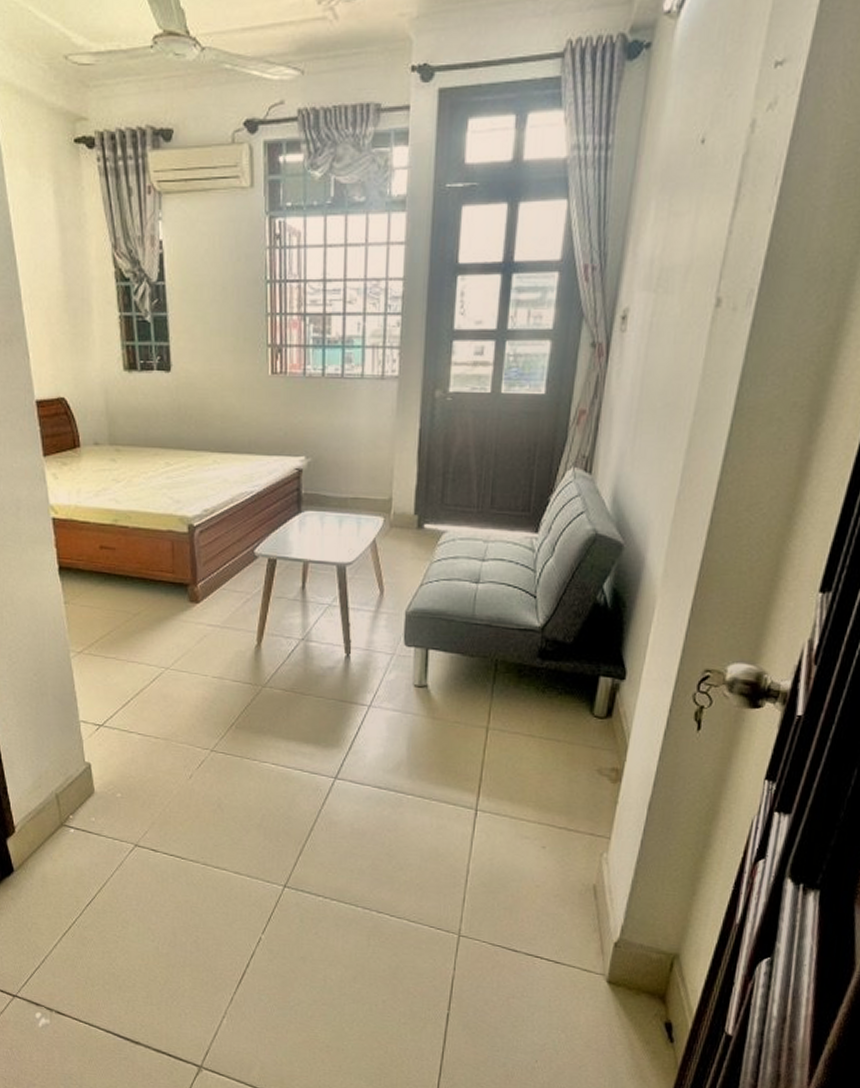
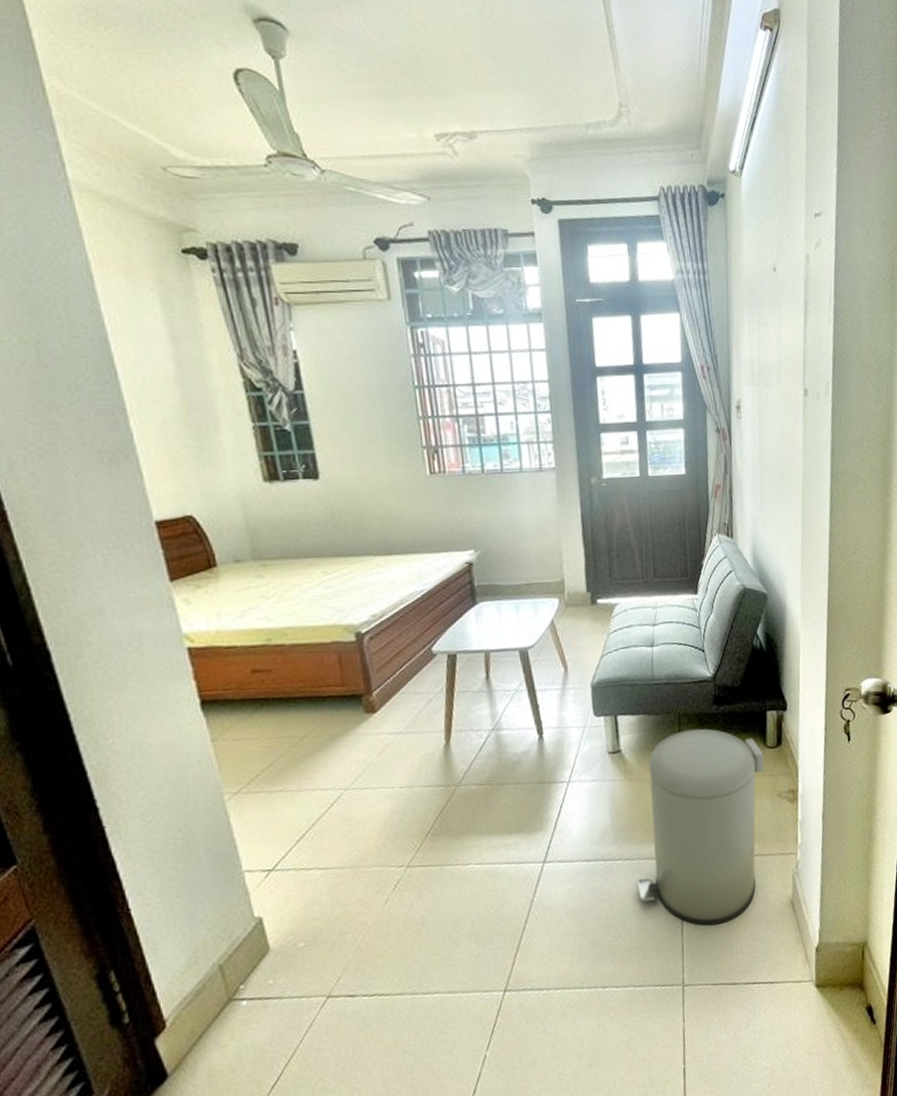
pedal bin: none [424,679,589,887] -> present [635,728,765,926]

